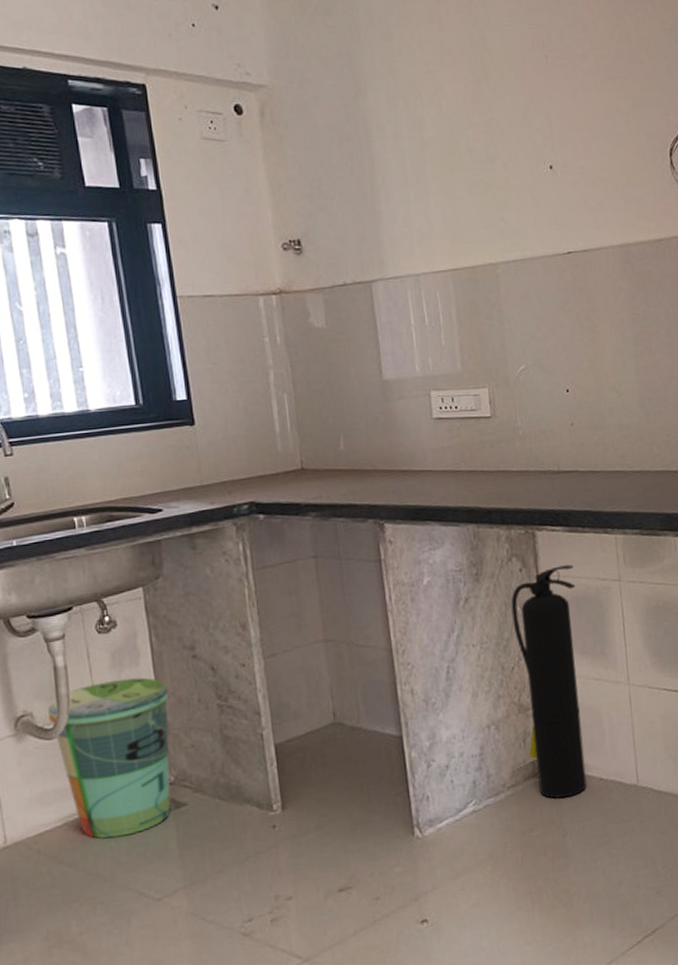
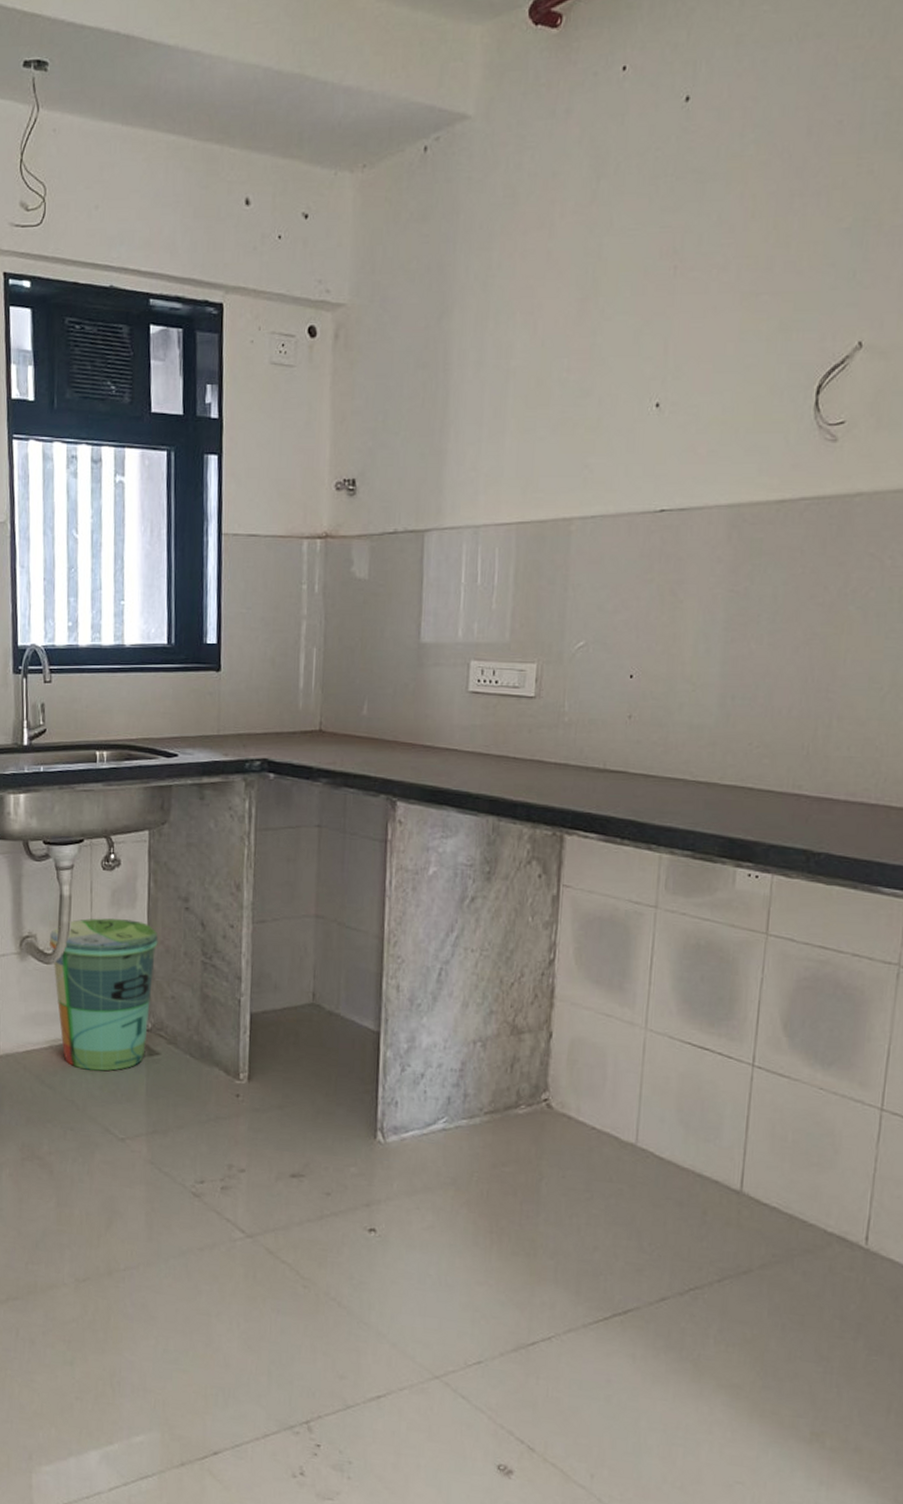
fire extinguisher: present [511,564,587,799] -> none [514,878,603,1139]

